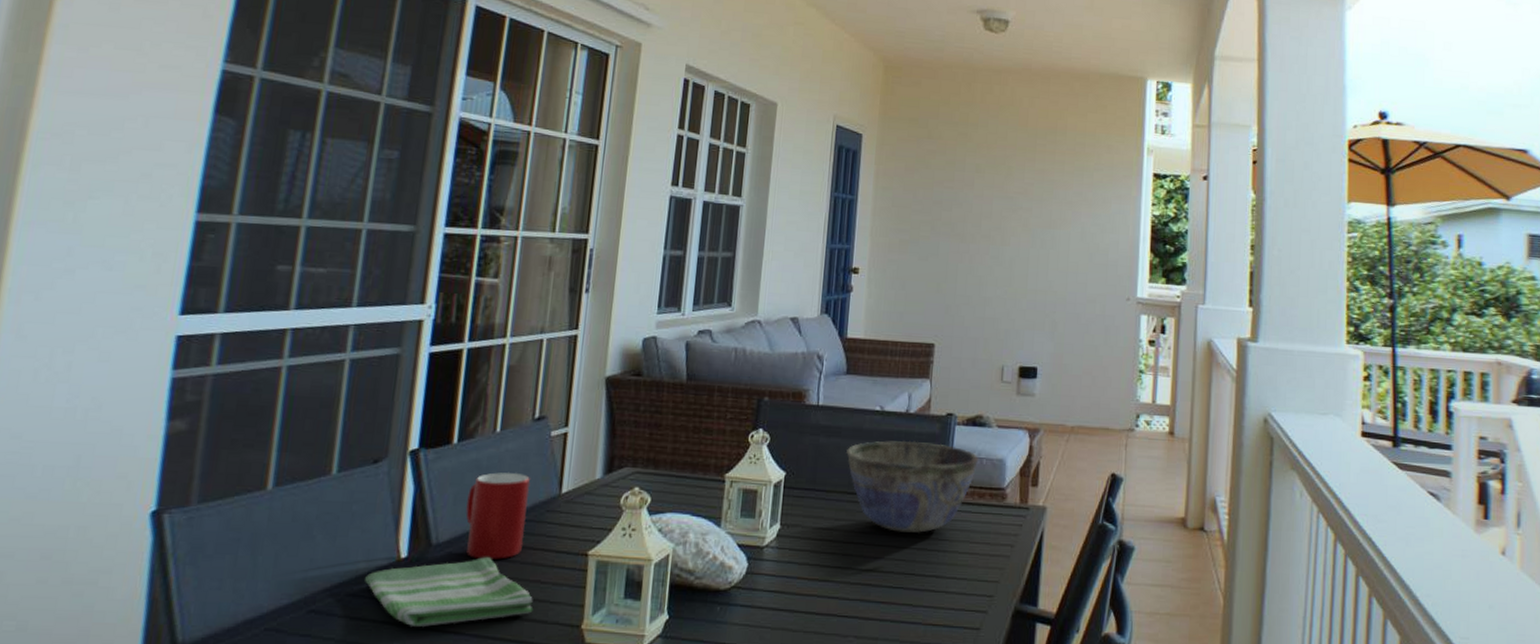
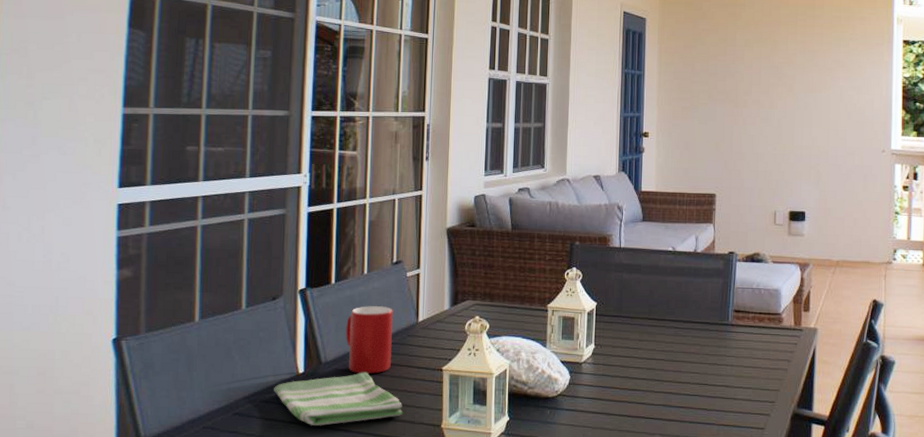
bowl: present [846,440,979,534] -> none [646,275,758,352]

